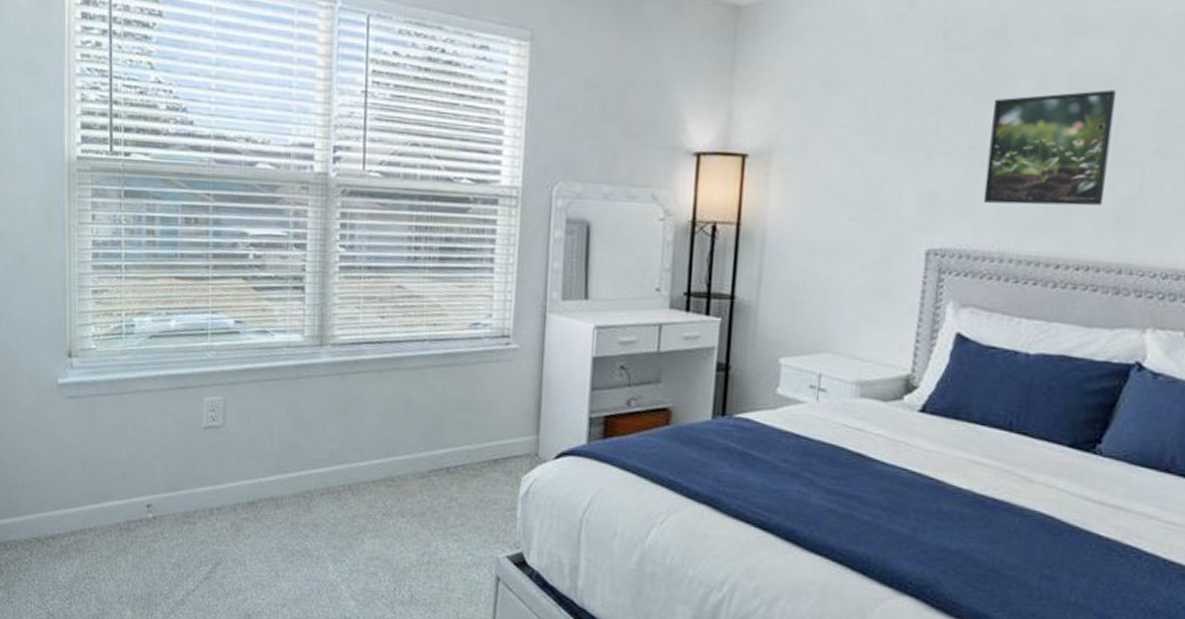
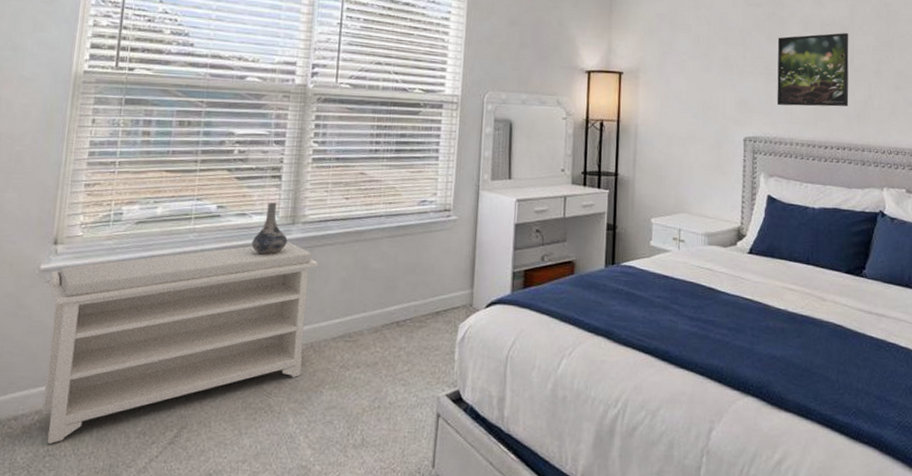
bench: none [68,366,353,567] -> present [42,242,319,445]
decorative vase: none [276,318,316,381] -> present [251,202,288,255]

